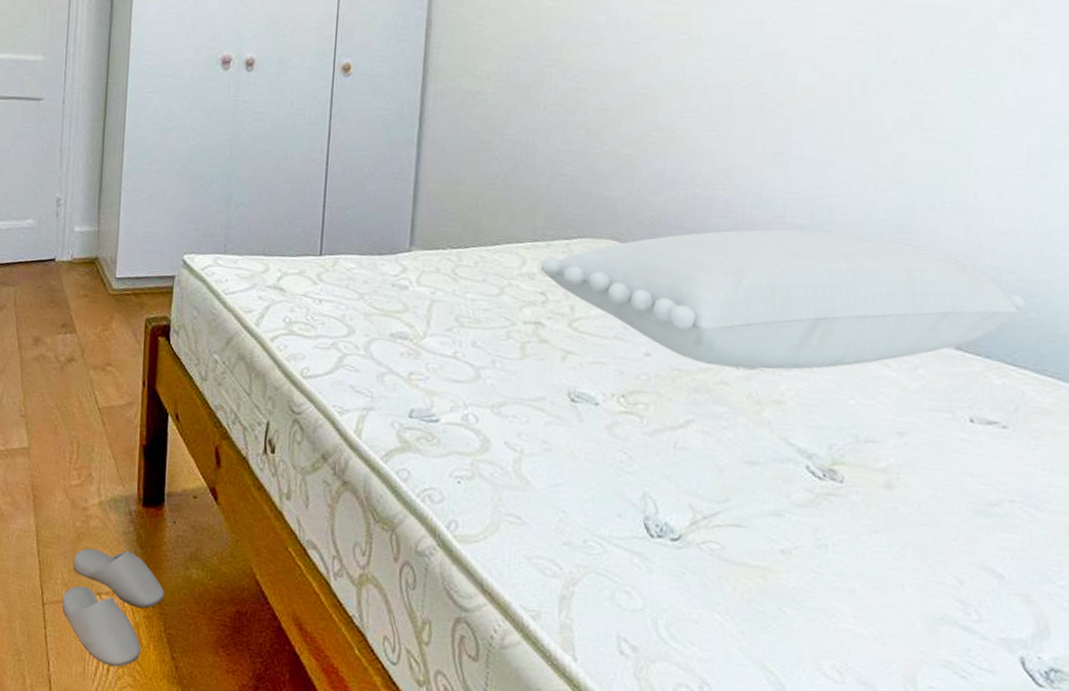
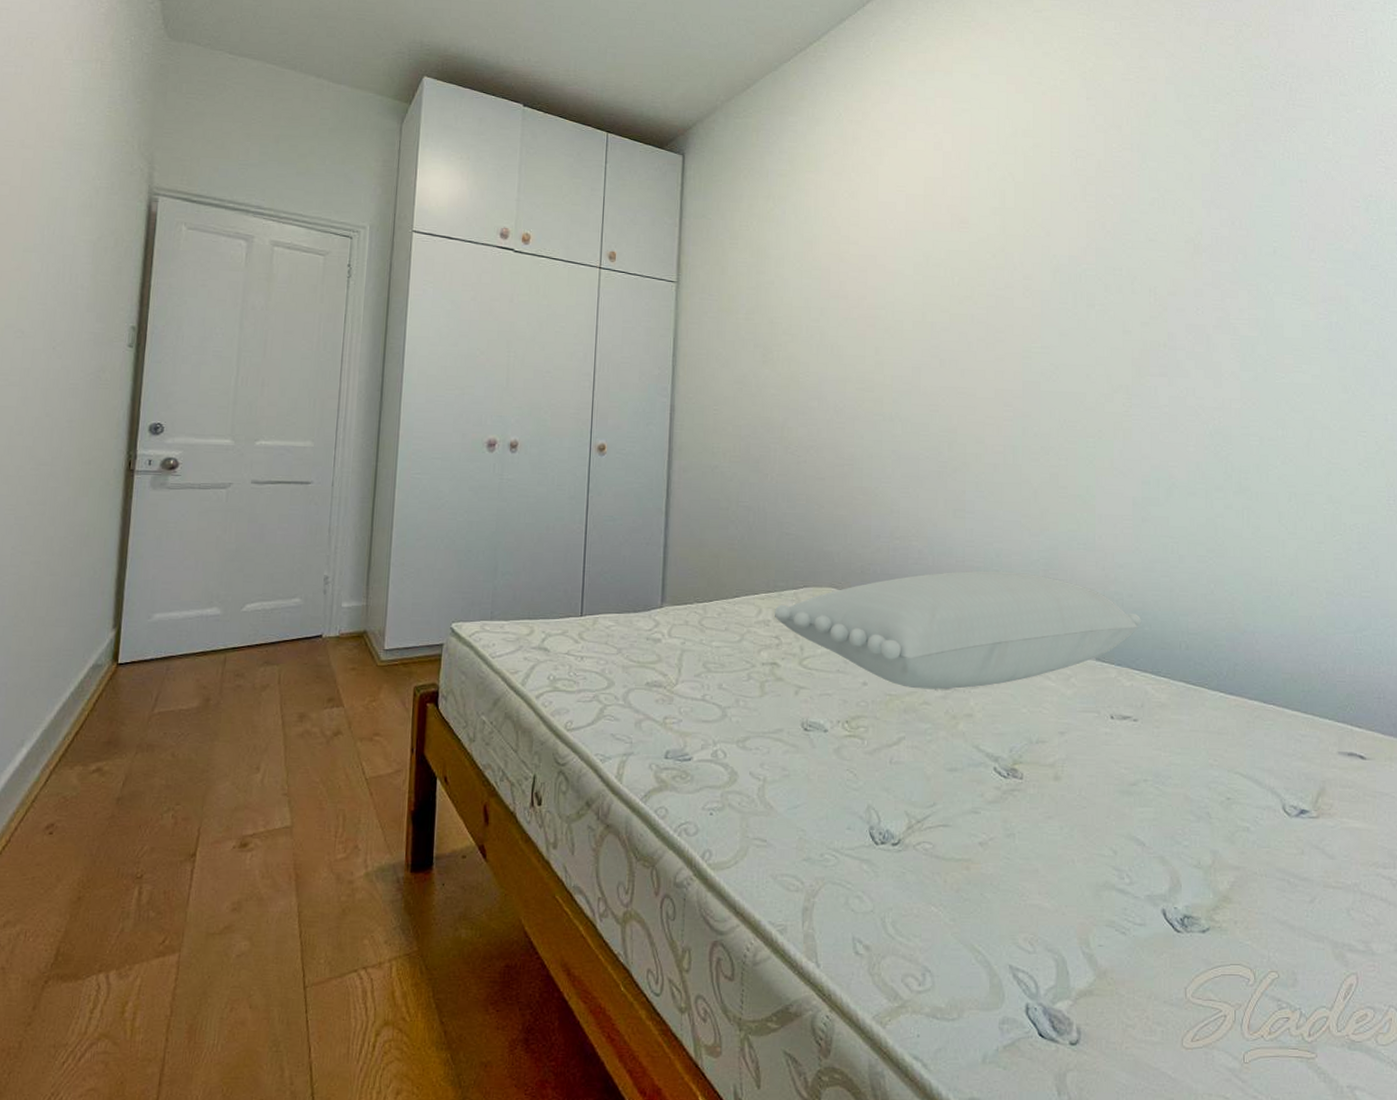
slippers: present [62,548,165,667] -> none [325,919,434,1041]

